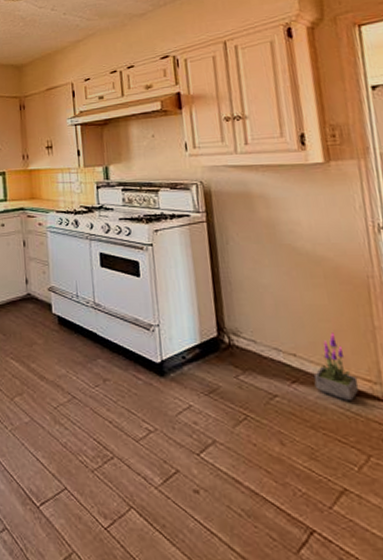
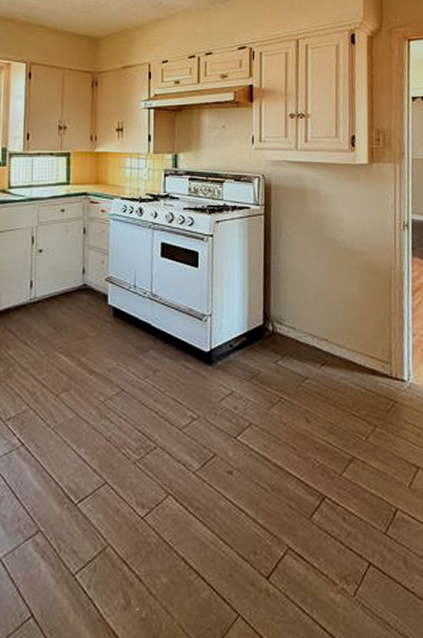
potted plant: present [313,331,359,401] -> none [339,317,374,379]

